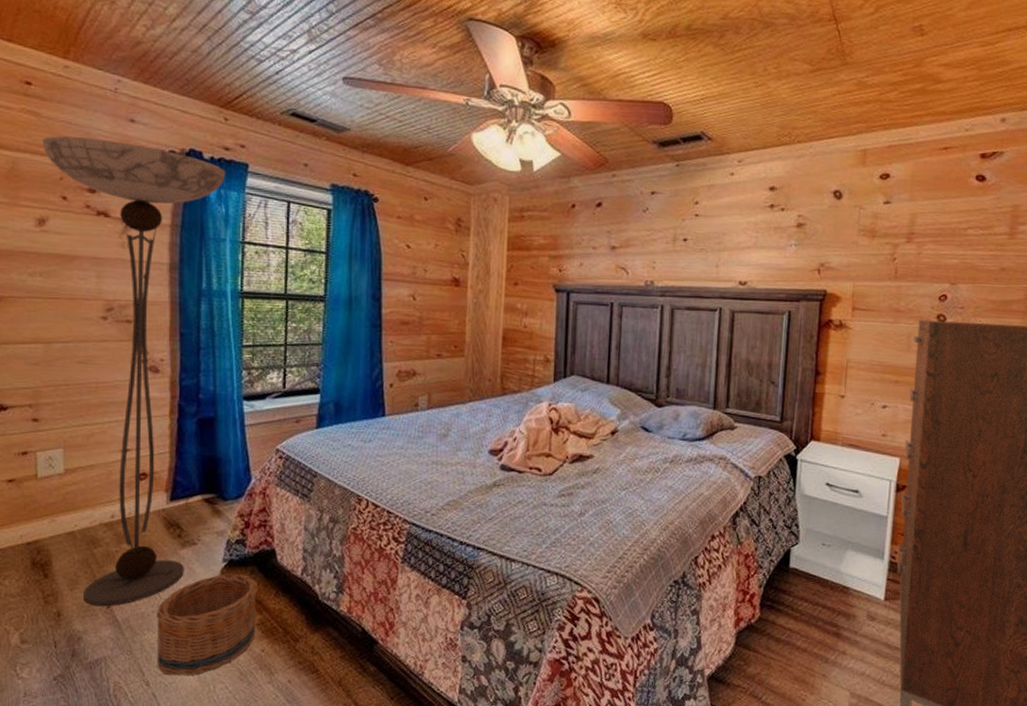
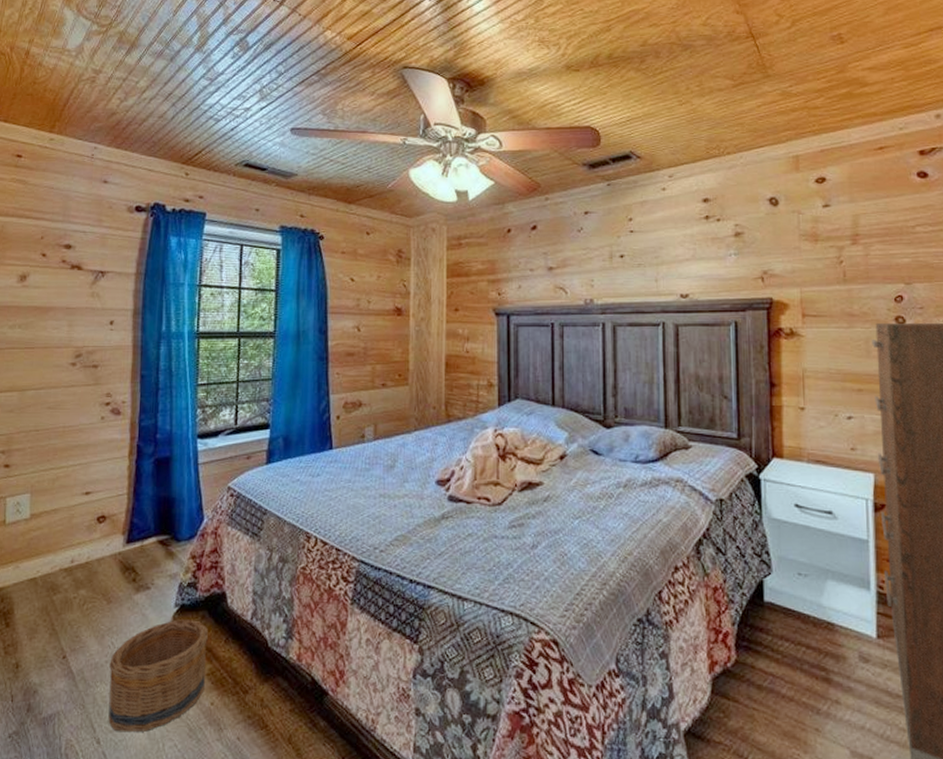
floor lamp: present [42,136,225,607] -> none [27,200,185,657]

